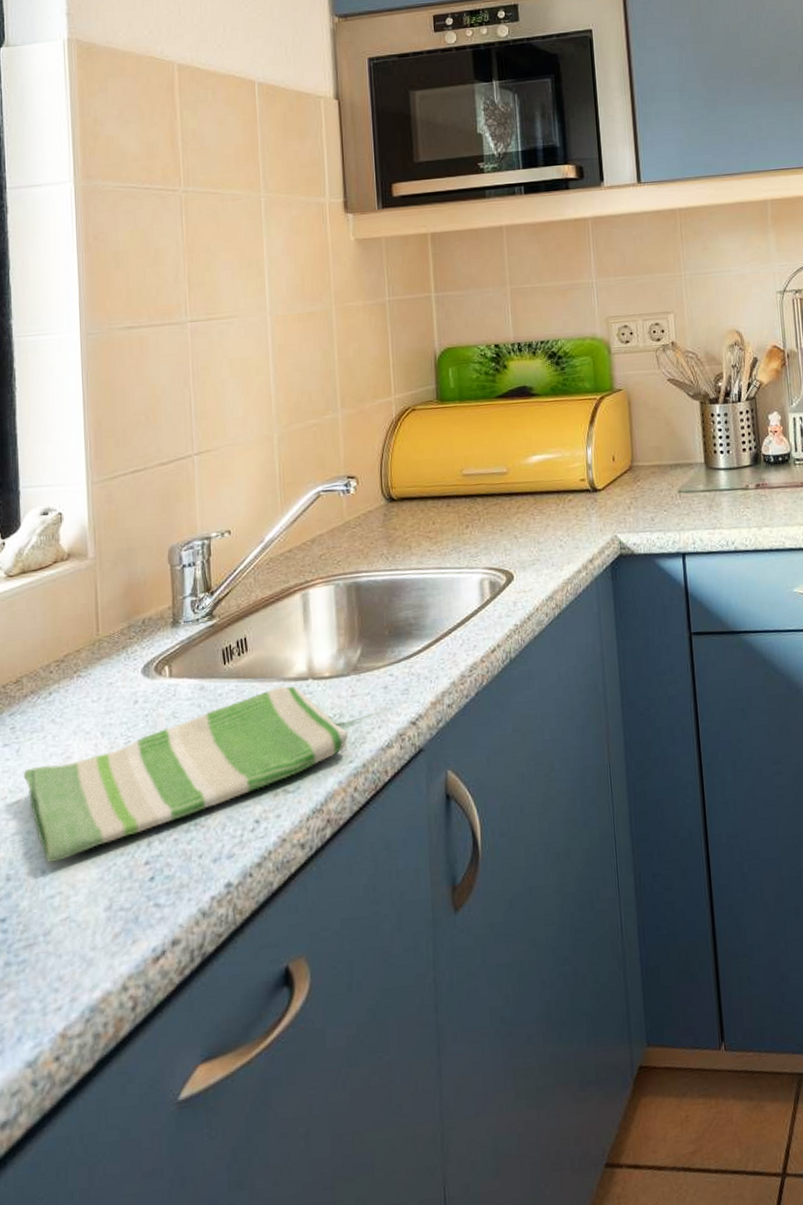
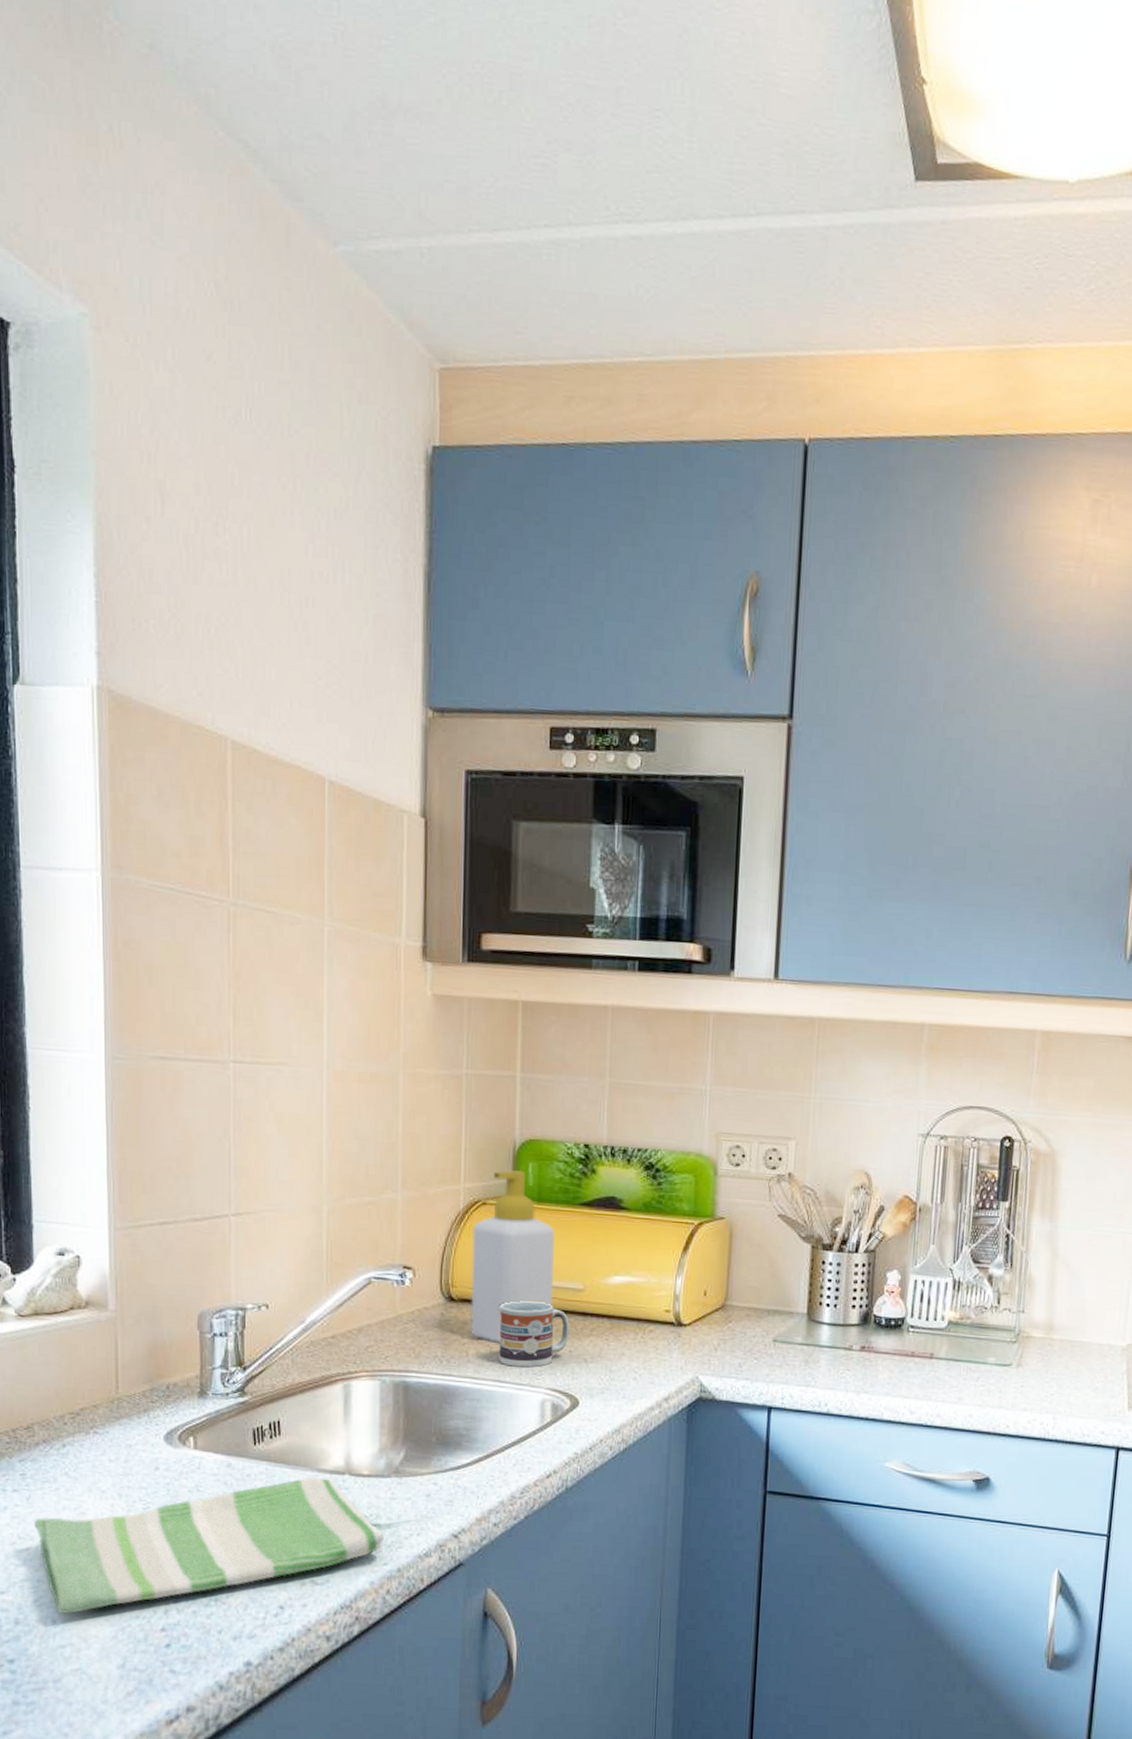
soap bottle: none [405,375,481,533] -> present [470,1169,555,1343]
cup: none [434,489,499,553] -> present [499,1300,570,1368]

